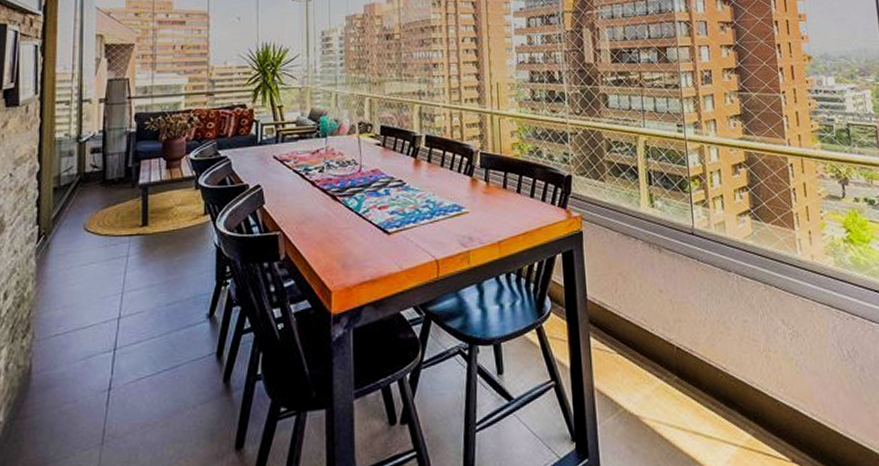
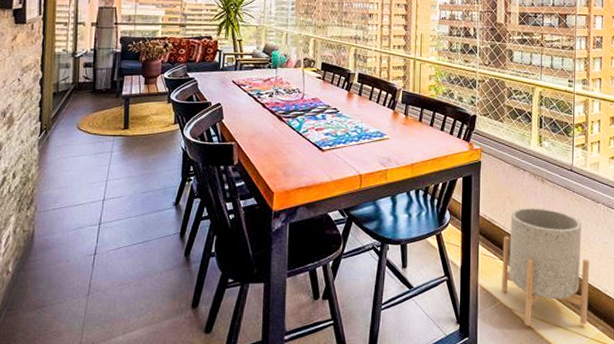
planter: none [619,283,734,437] -> present [501,207,590,326]

